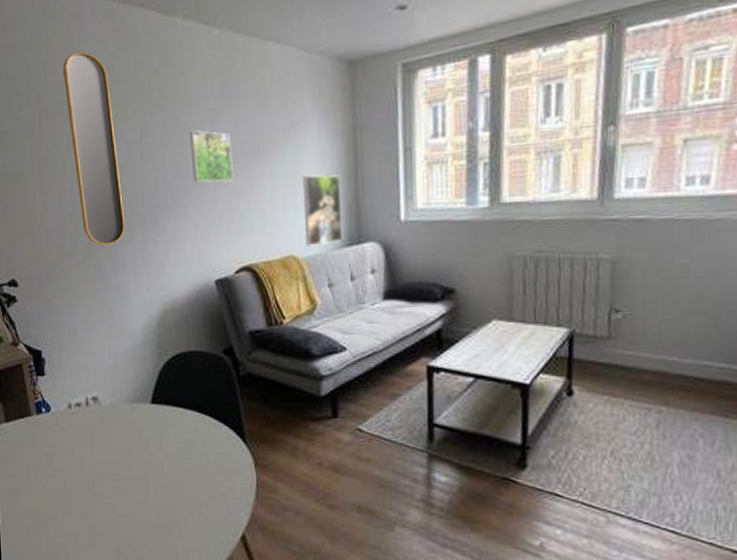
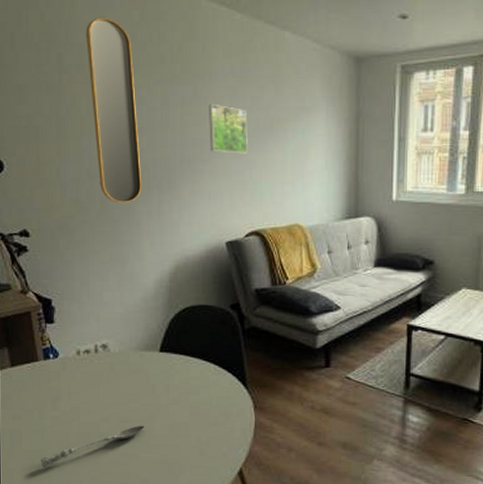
soupspoon: none [37,484,139,529] -> present [40,425,144,468]
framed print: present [302,175,343,246] -> none [309,155,343,217]

